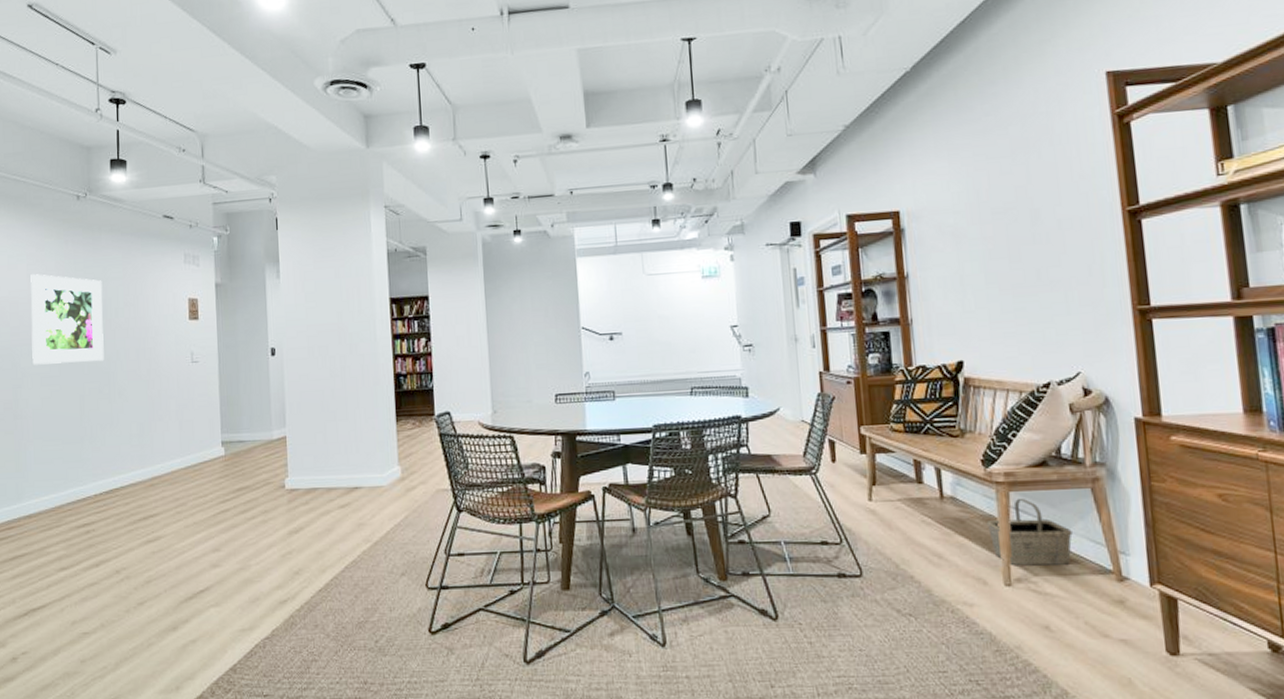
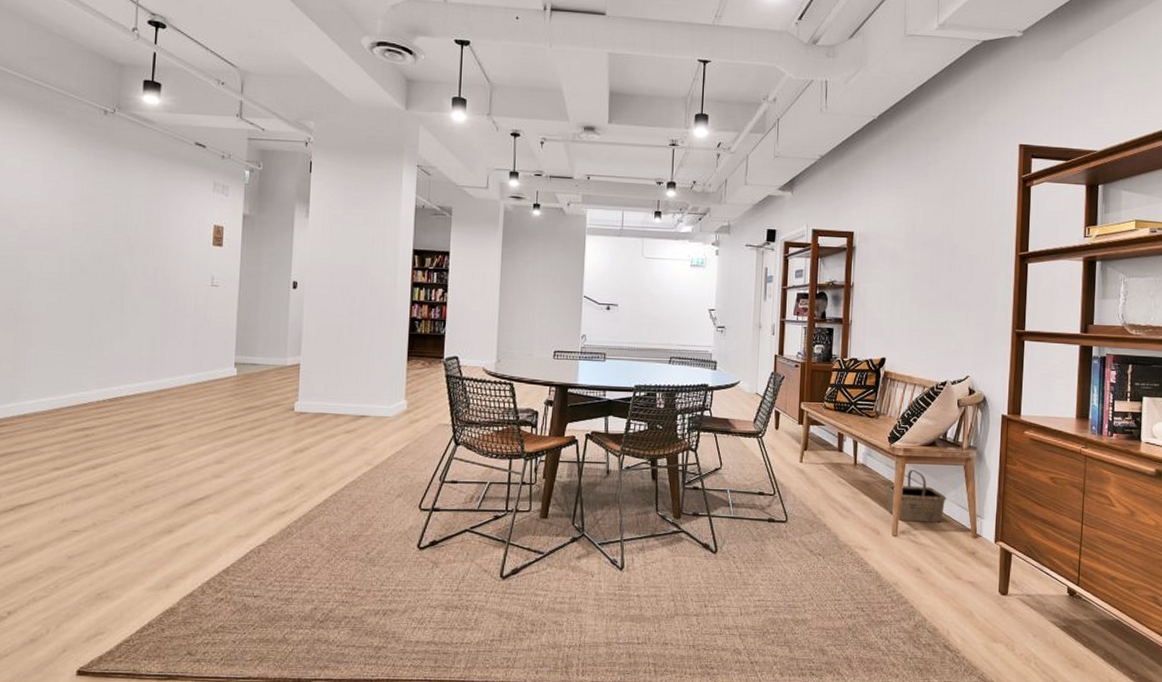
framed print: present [30,274,104,365] -> none [41,181,124,275]

